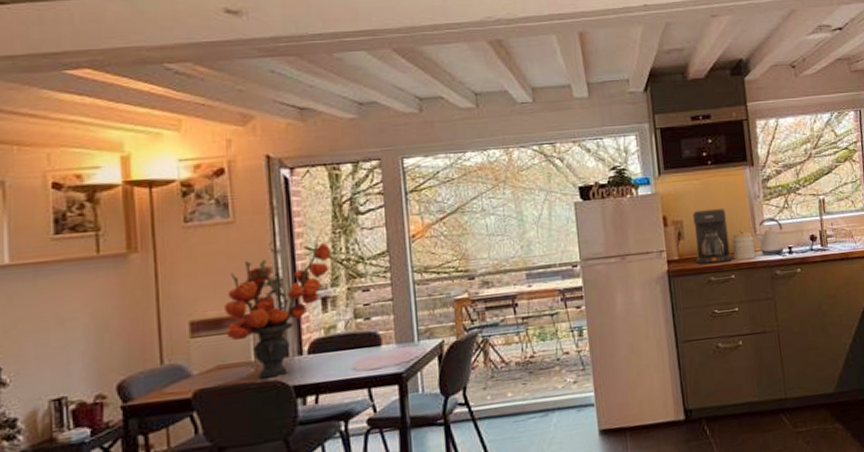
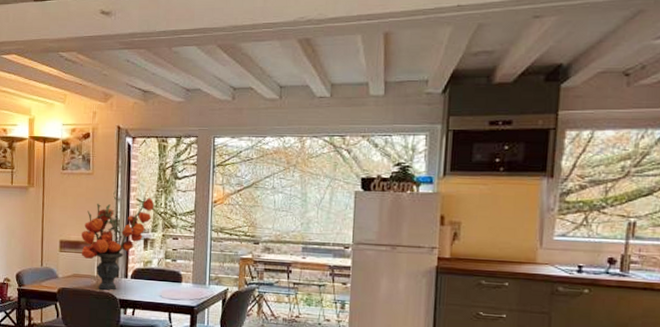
coffee maker: present [693,208,733,265] -> none [468,214,511,269]
jar: present [732,229,756,261] -> none [511,239,539,271]
kettle: present [755,217,787,256] -> none [540,232,576,272]

